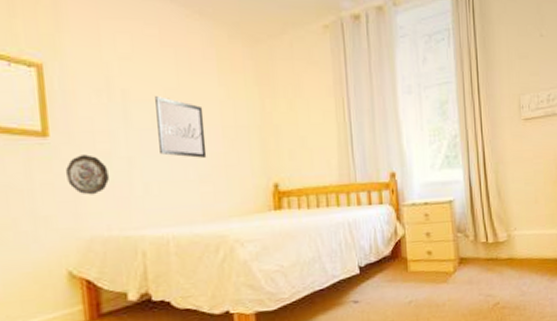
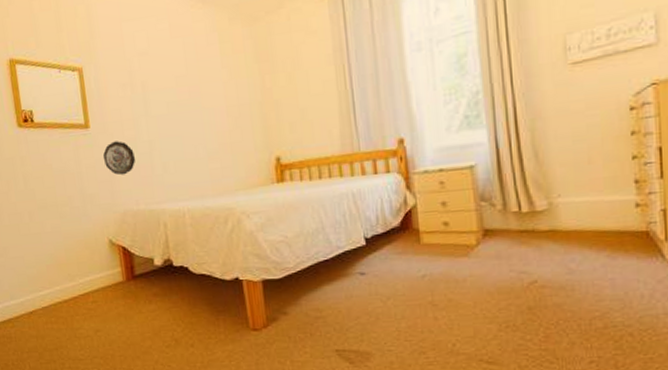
wall art: present [155,96,207,158] -> none [168,84,214,138]

